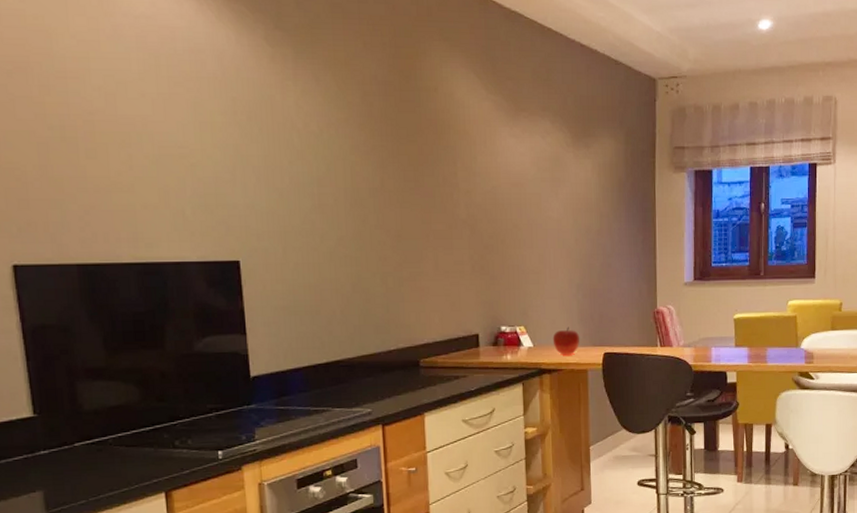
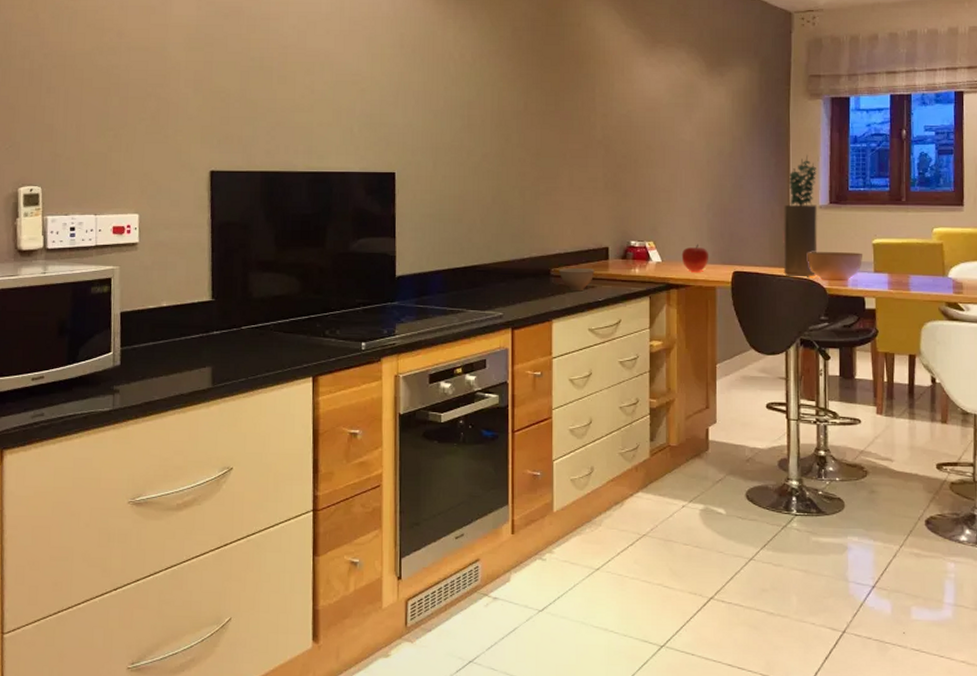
bowl: none [428,356,466,382] -> present [558,267,595,292]
vase: none [651,231,683,355] -> present [783,155,818,276]
bowl: none [673,328,725,357] -> present [807,252,863,281]

